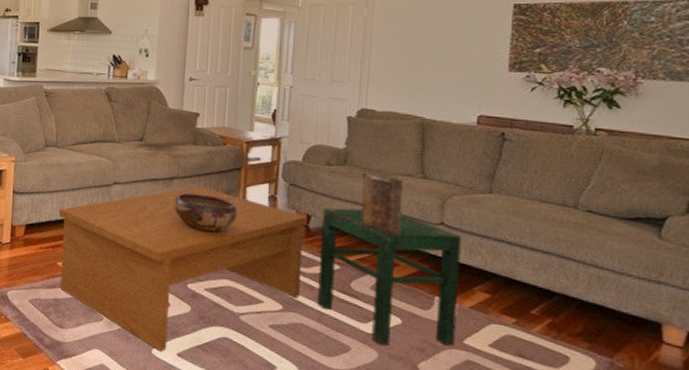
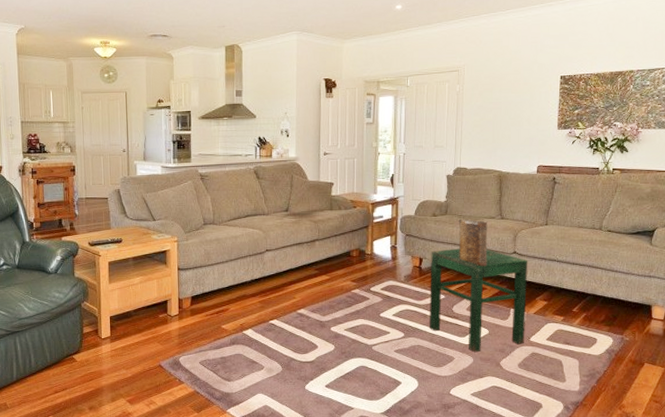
coffee table: present [58,186,308,351] -> none [219,244,421,386]
decorative bowl: present [174,193,237,233] -> none [316,251,367,283]

